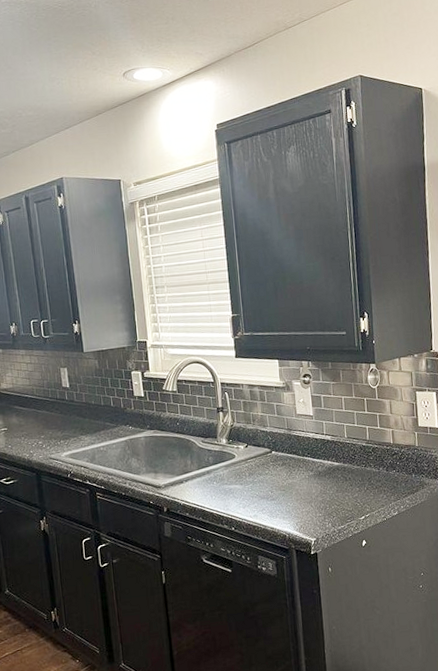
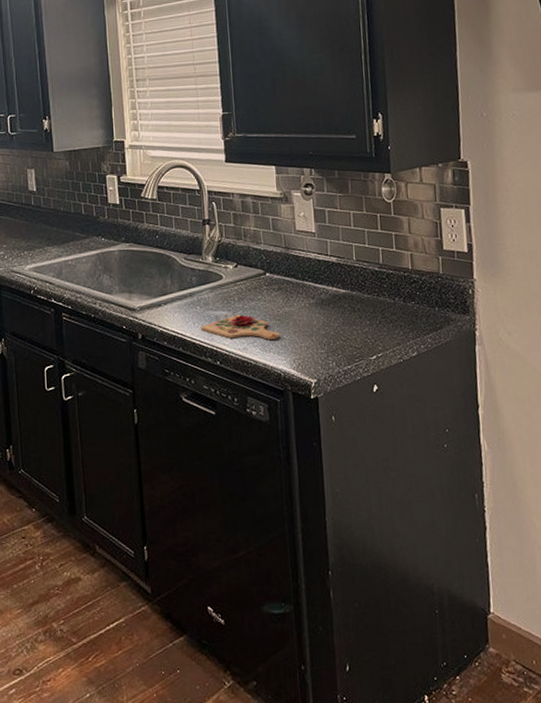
cutting board: none [217,485,285,508] -> present [201,312,280,340]

